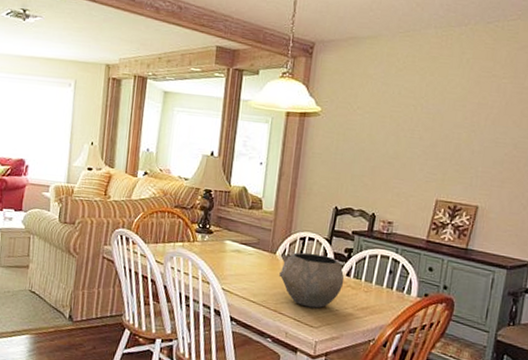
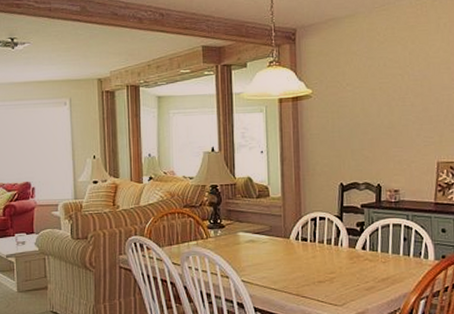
bowl: present [279,252,345,309] -> none [295,232,361,287]

